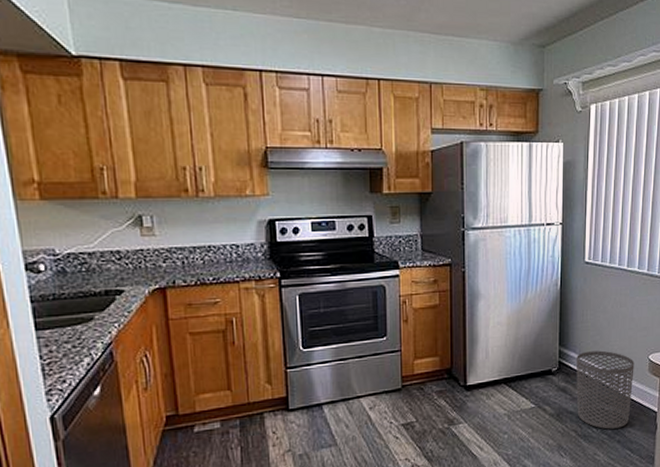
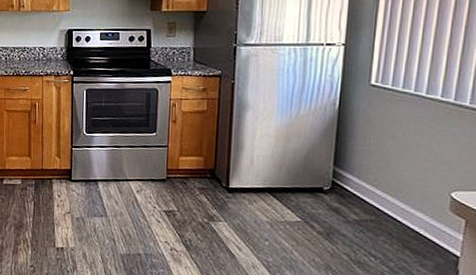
waste bin: present [576,350,634,429] -> none [351,176,430,264]

